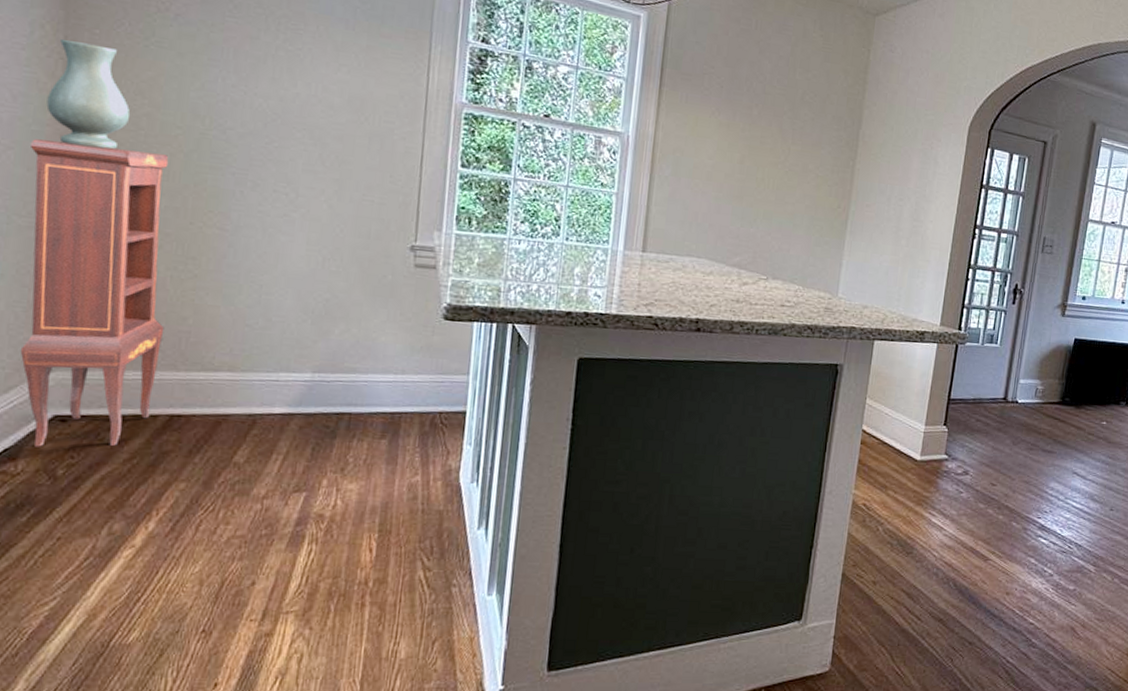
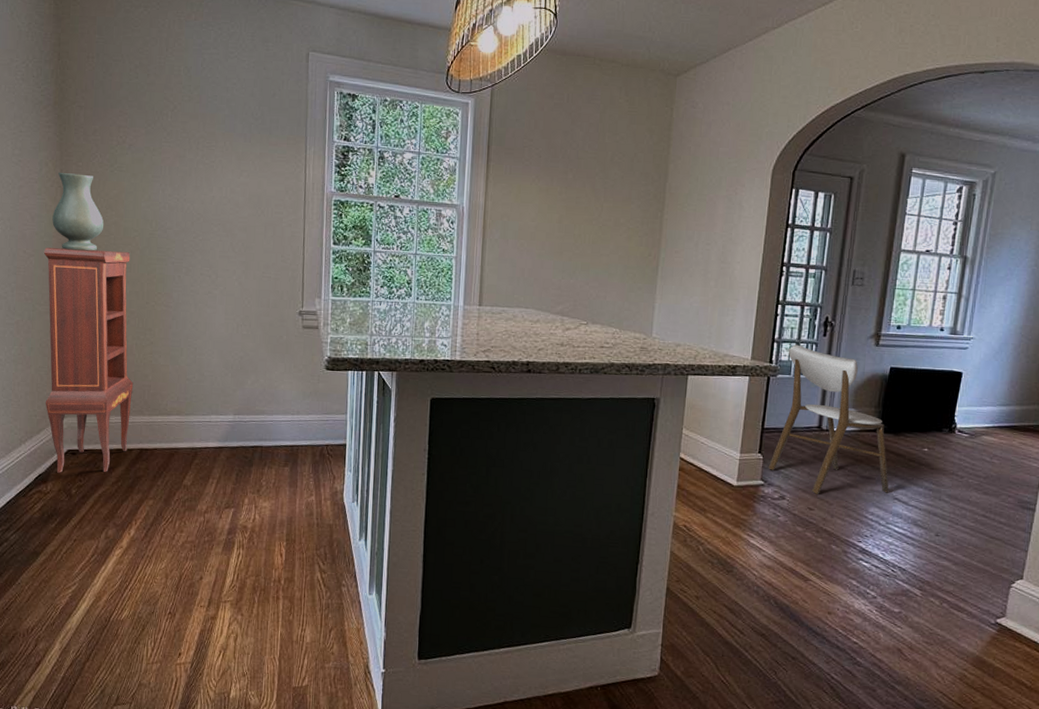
dining chair: none [952,311,1069,469] -> present [768,344,889,494]

